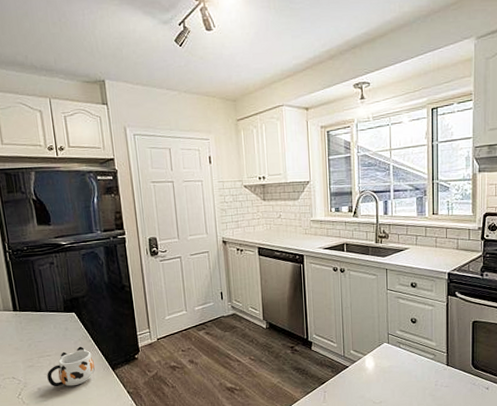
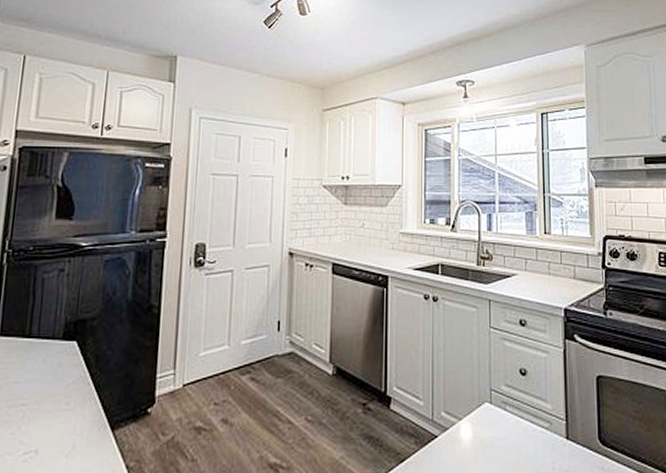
mug: present [47,346,95,387] -> none [13,392,87,455]

